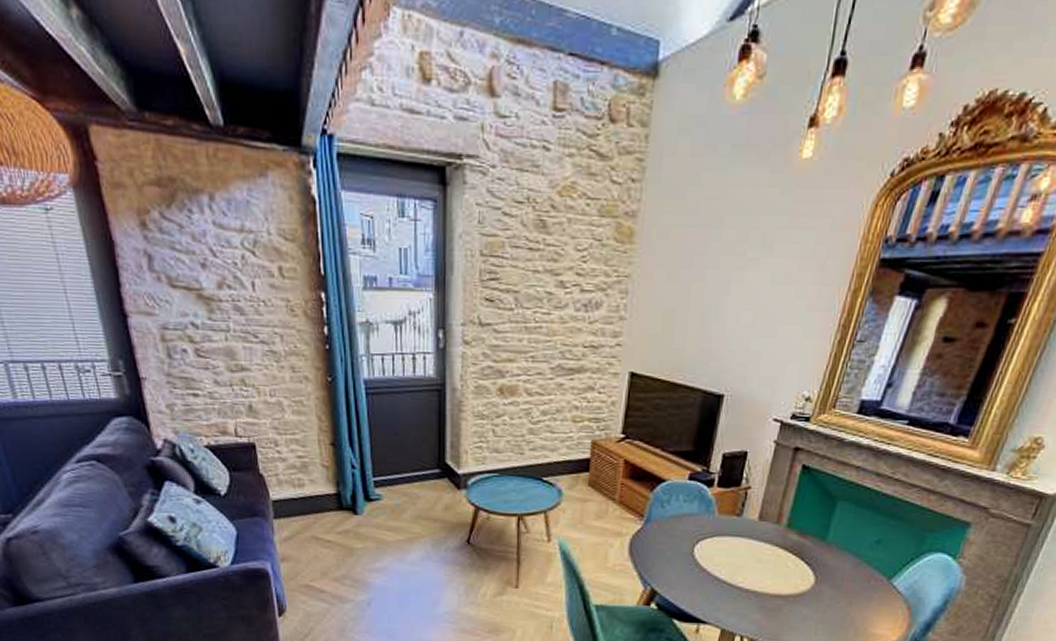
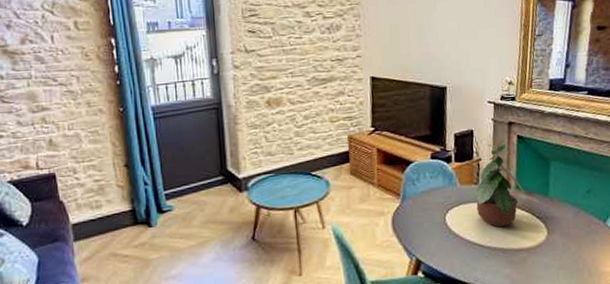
potted plant: none [733,468,799,569] -> present [475,140,526,228]

